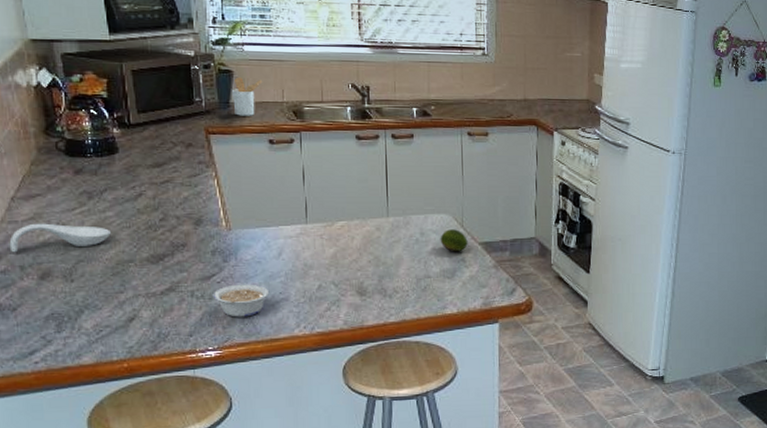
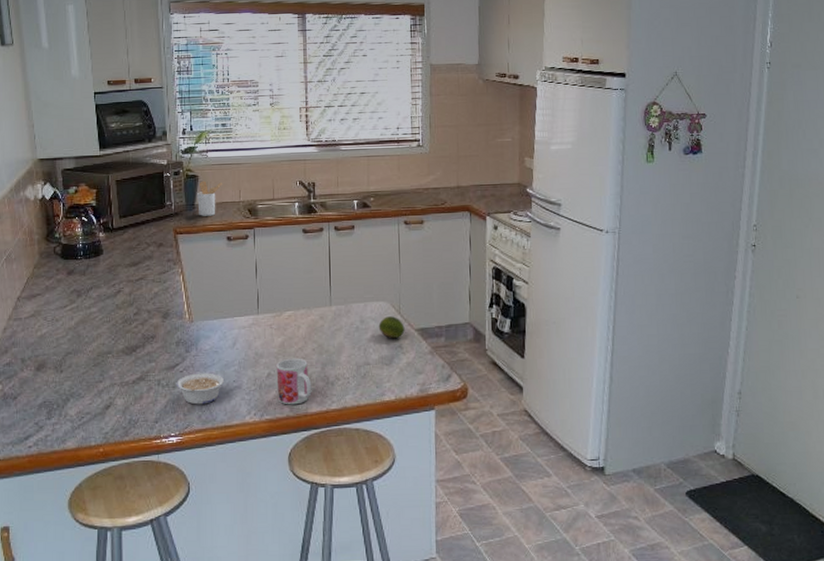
spoon rest: present [9,223,111,253] -> none [14,319,94,347]
mug: none [328,270,368,318] -> present [276,358,312,405]

